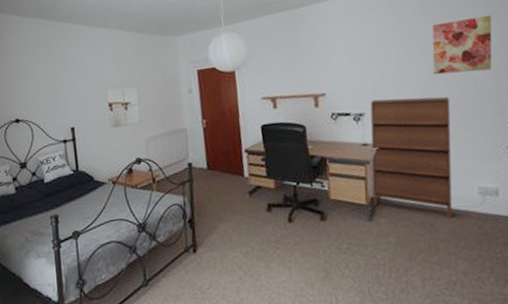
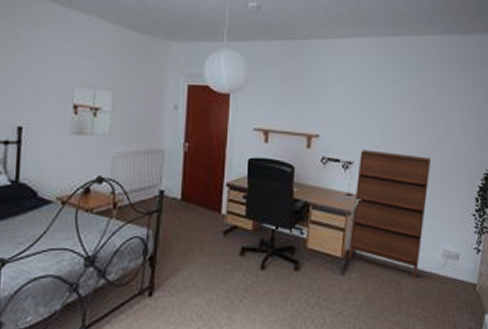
wall art: present [431,14,493,75] -> none [421,84,476,138]

